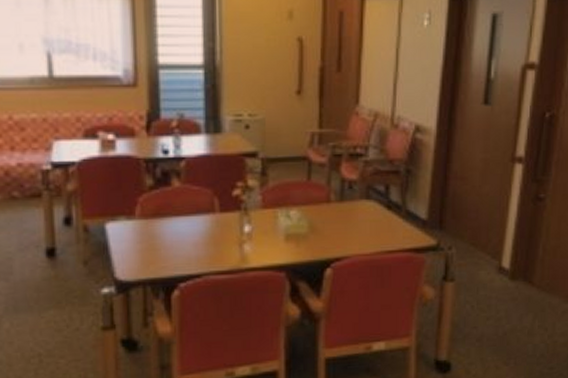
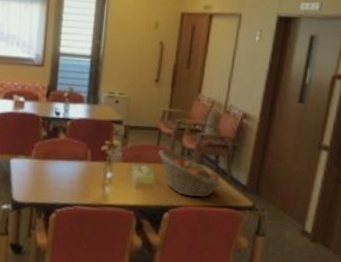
fruit basket: none [310,185,396,244] -> present [158,149,222,198]

